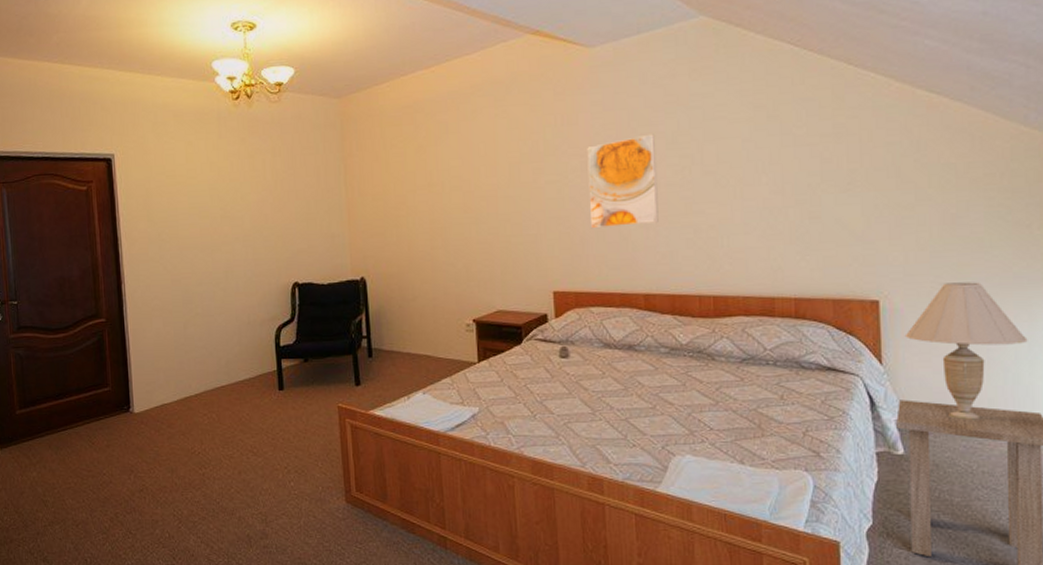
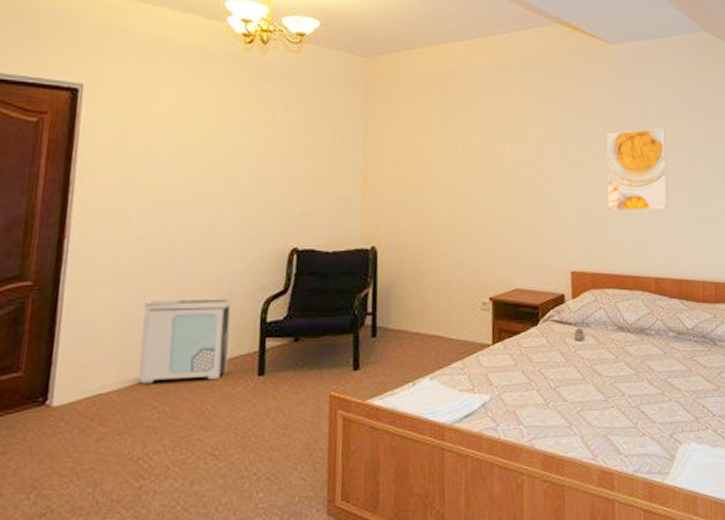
air purifier: none [185,328,255,396] -> present [139,300,231,384]

